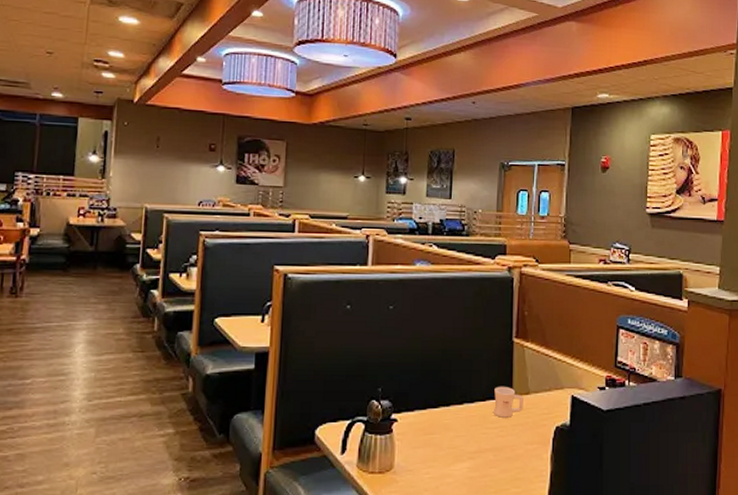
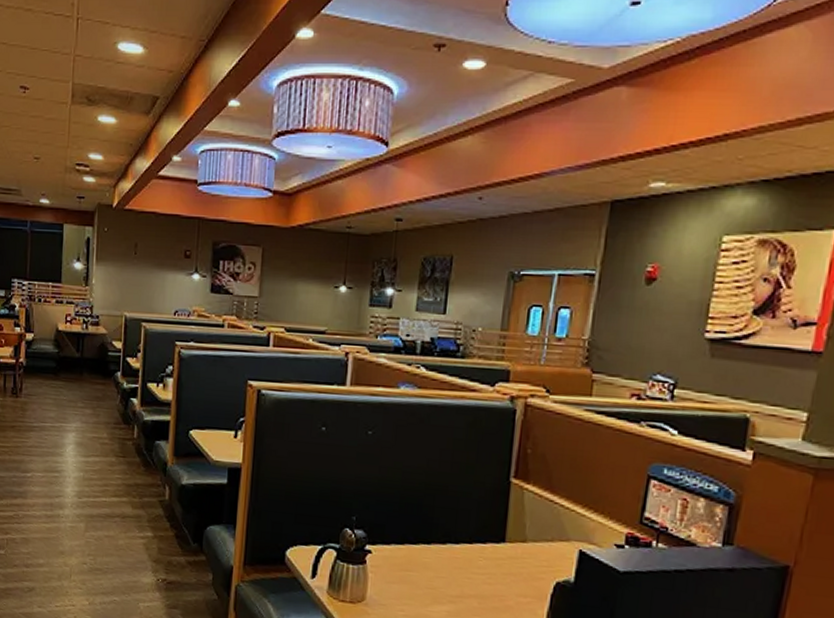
mug: present [494,386,523,418] -> none [481,529,519,565]

